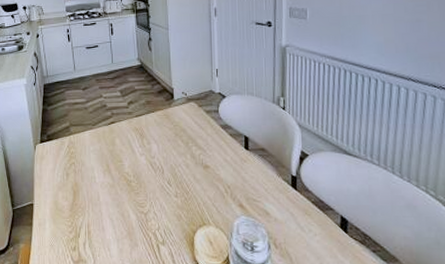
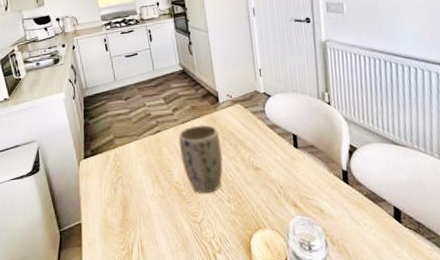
plant pot: none [131,120,174,187] -> present [178,124,223,194]

